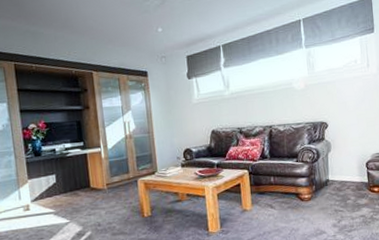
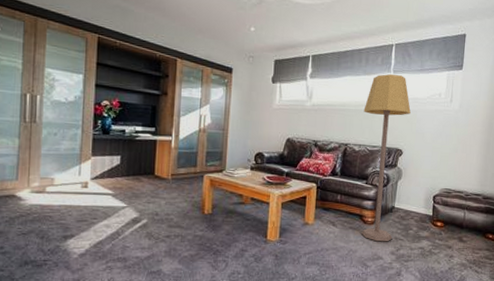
lamp: none [282,49,332,217] -> present [362,74,411,242]

